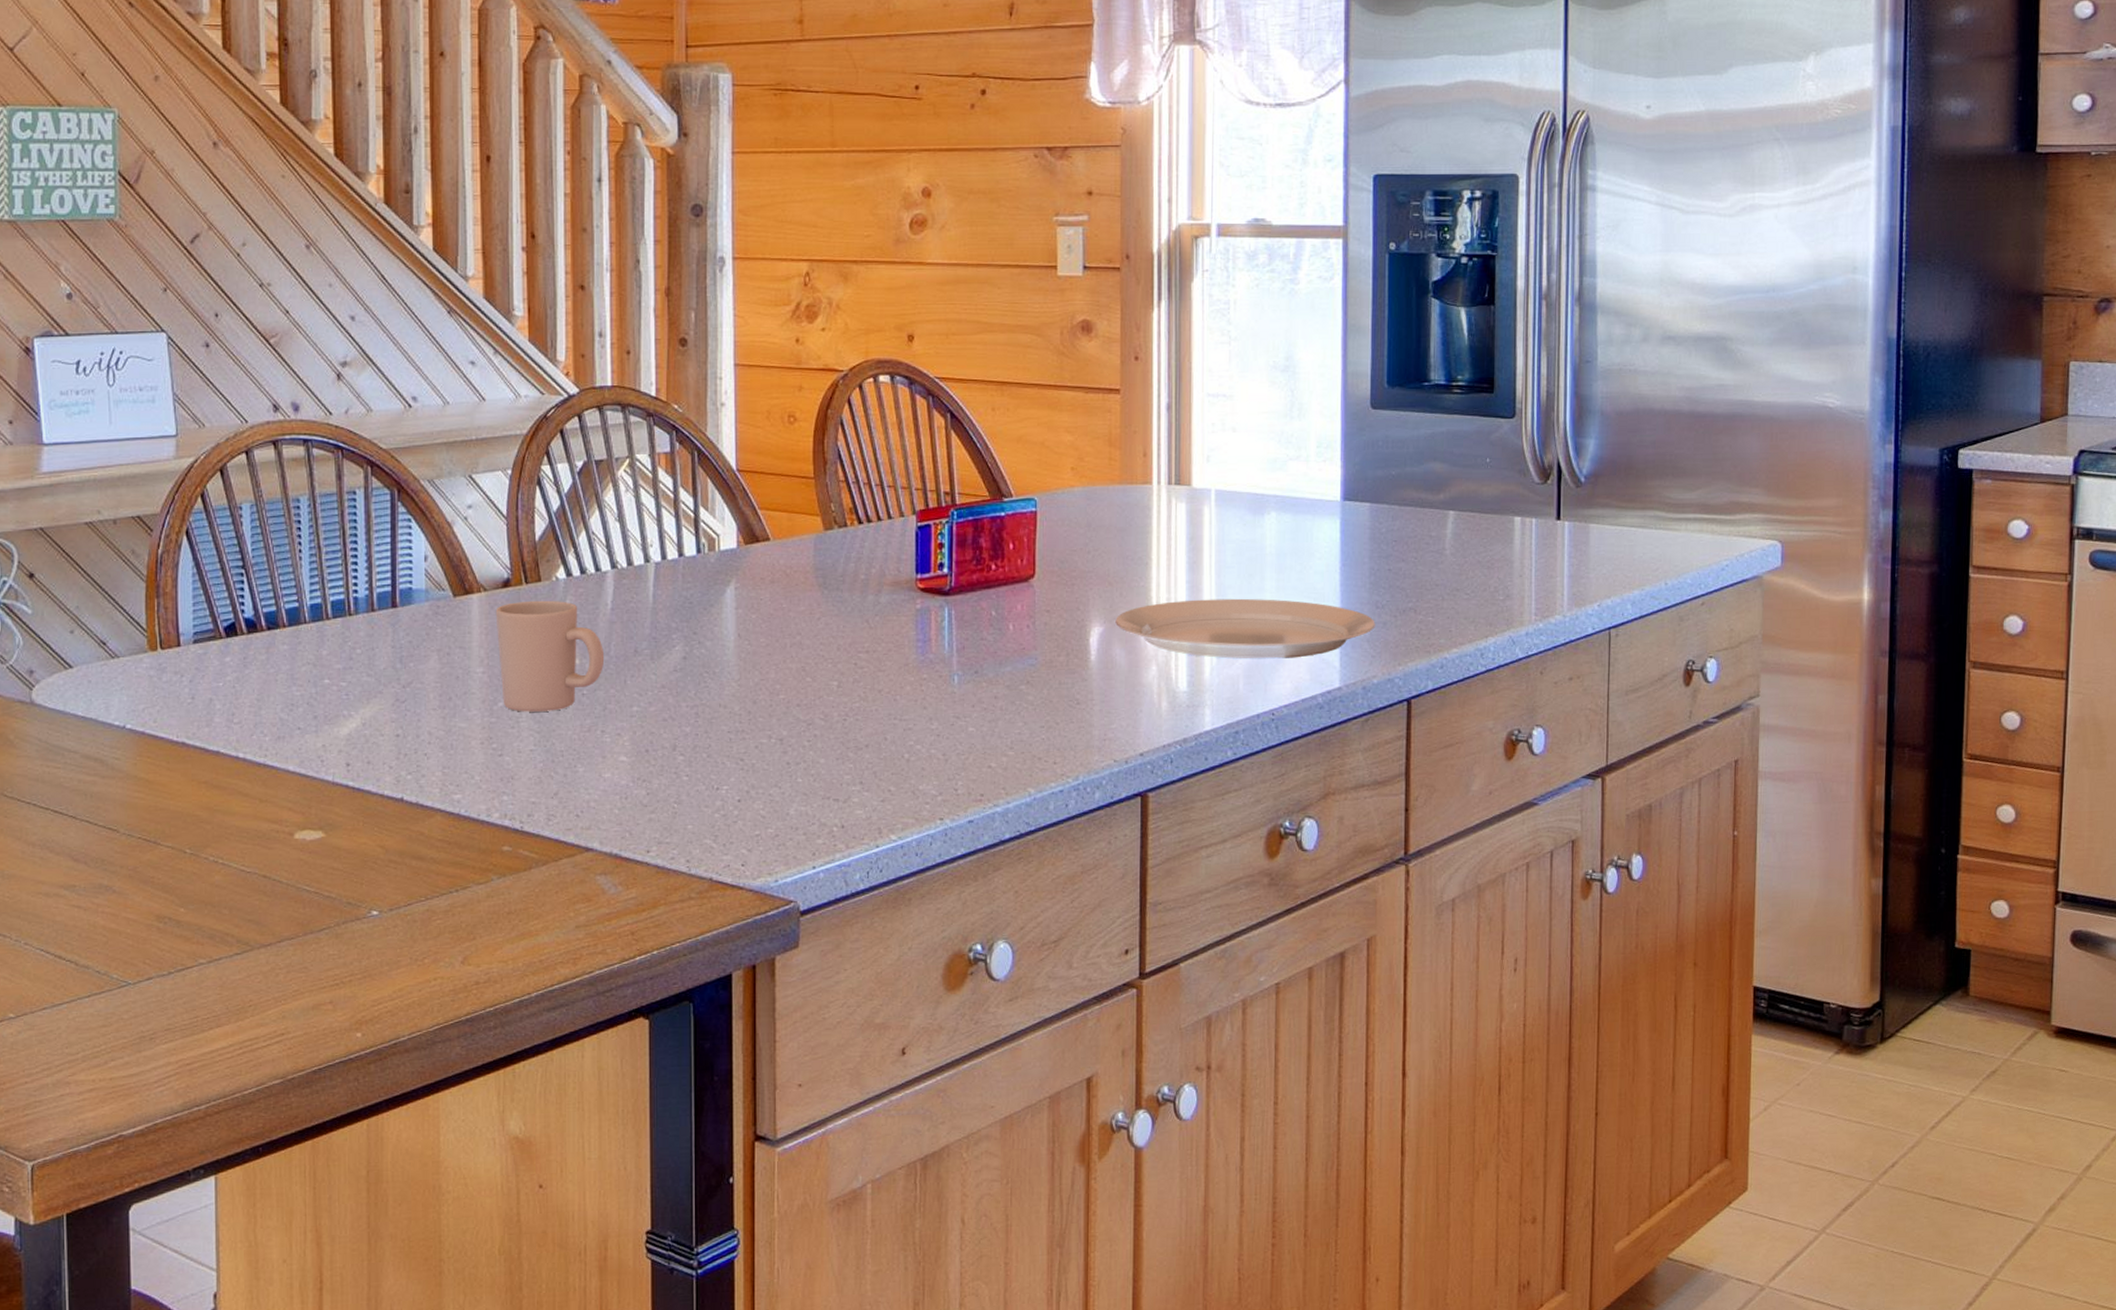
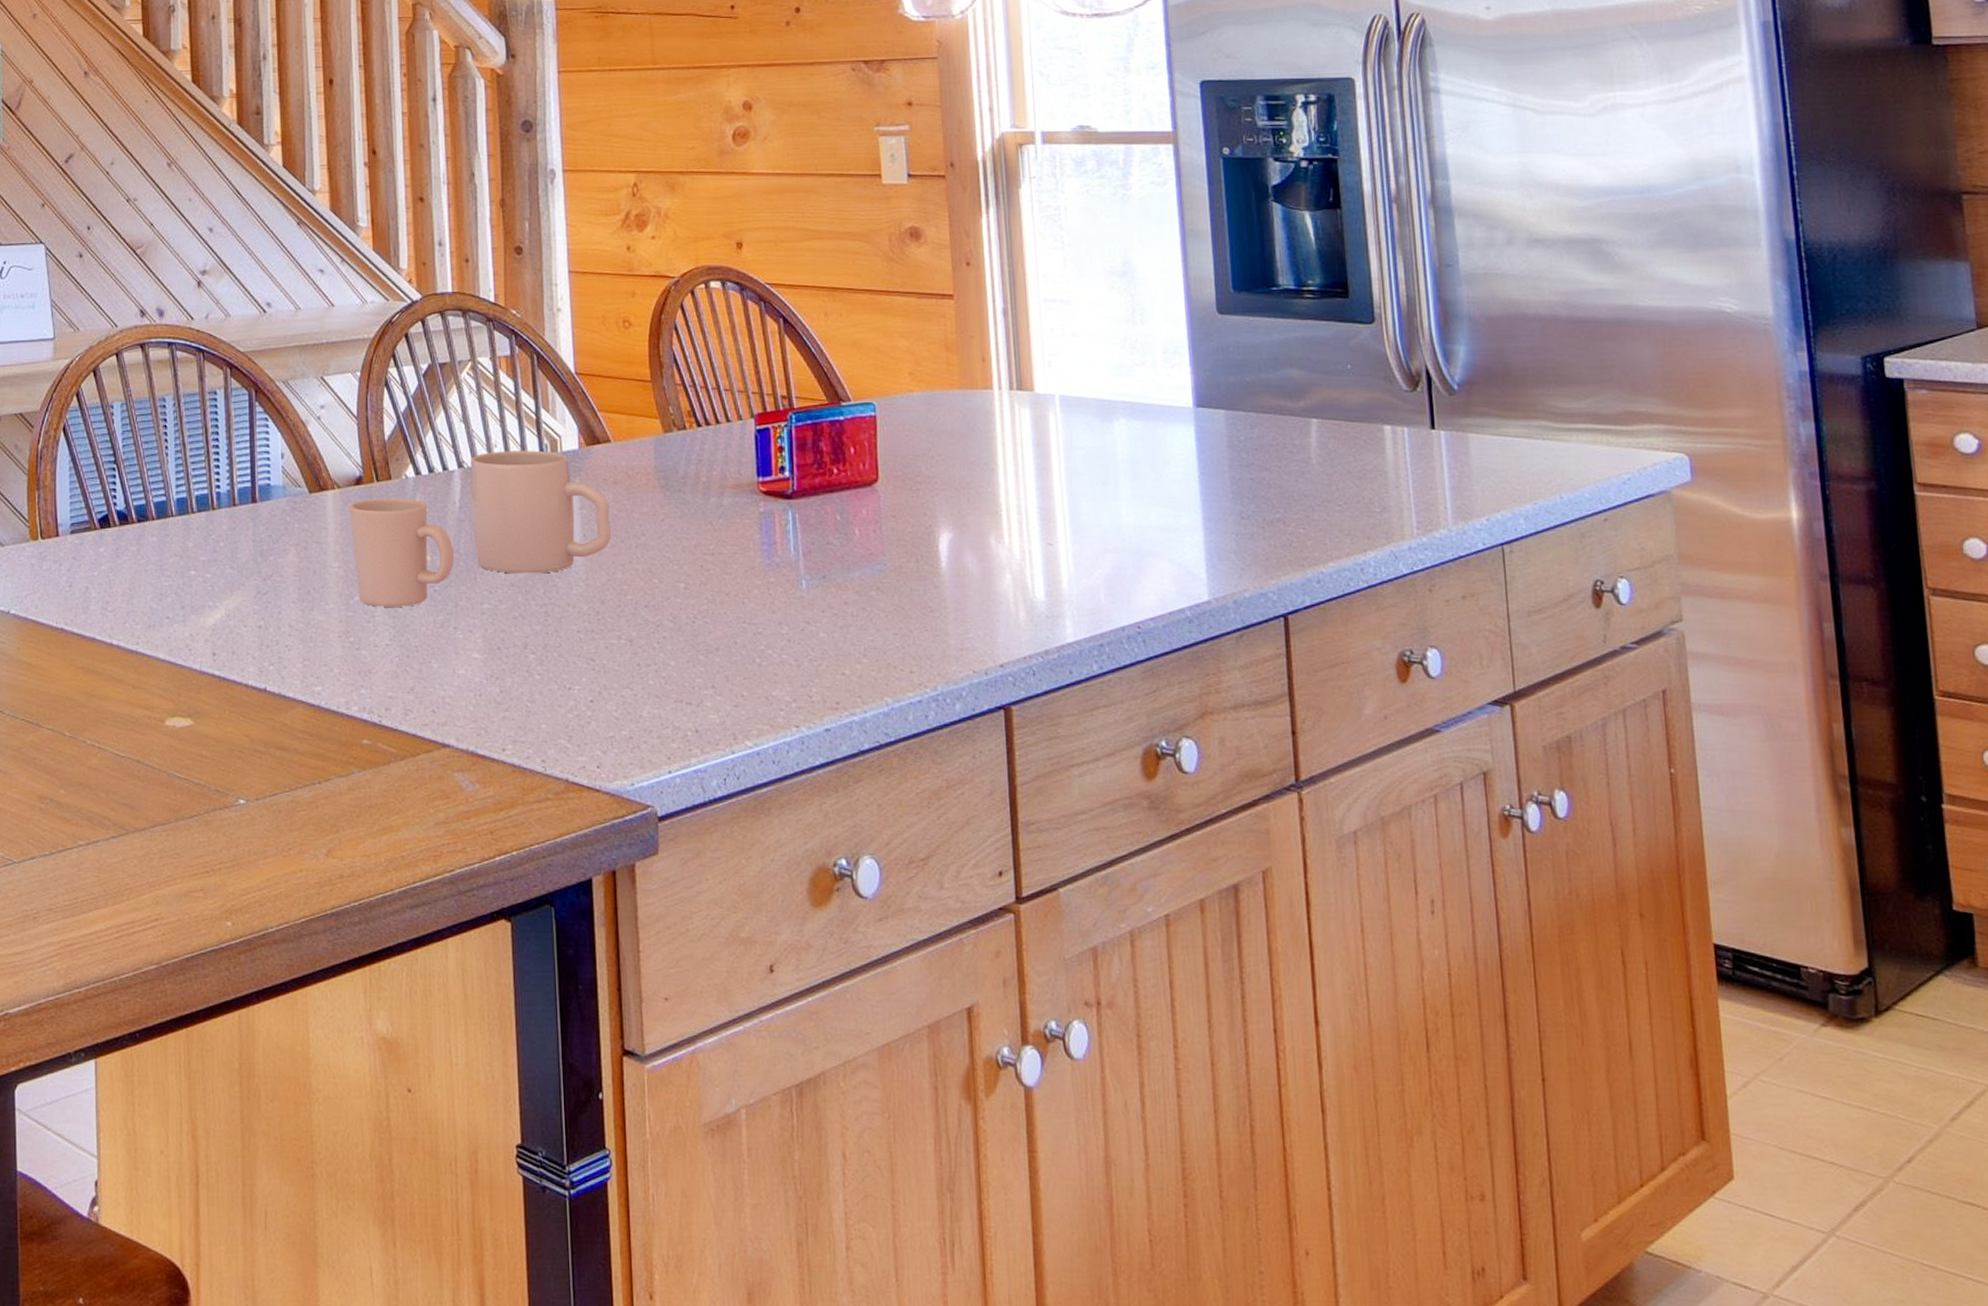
mug: none [623,550,766,676] -> present [469,450,611,574]
plate: present [1115,598,1375,660] -> none [965,506,1242,570]

